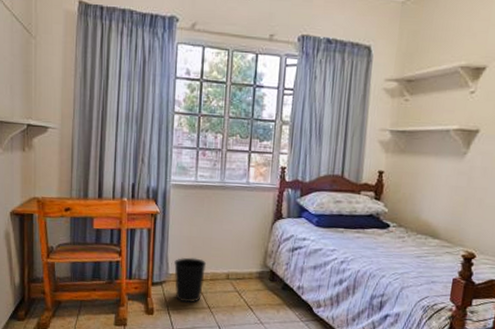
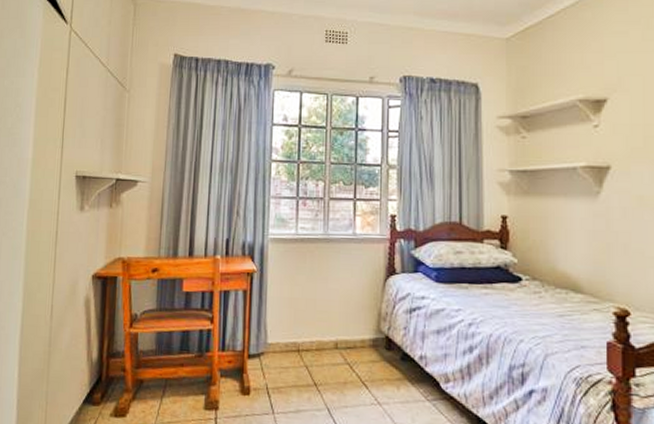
wastebasket: present [174,257,207,303] -> none [274,323,311,379]

